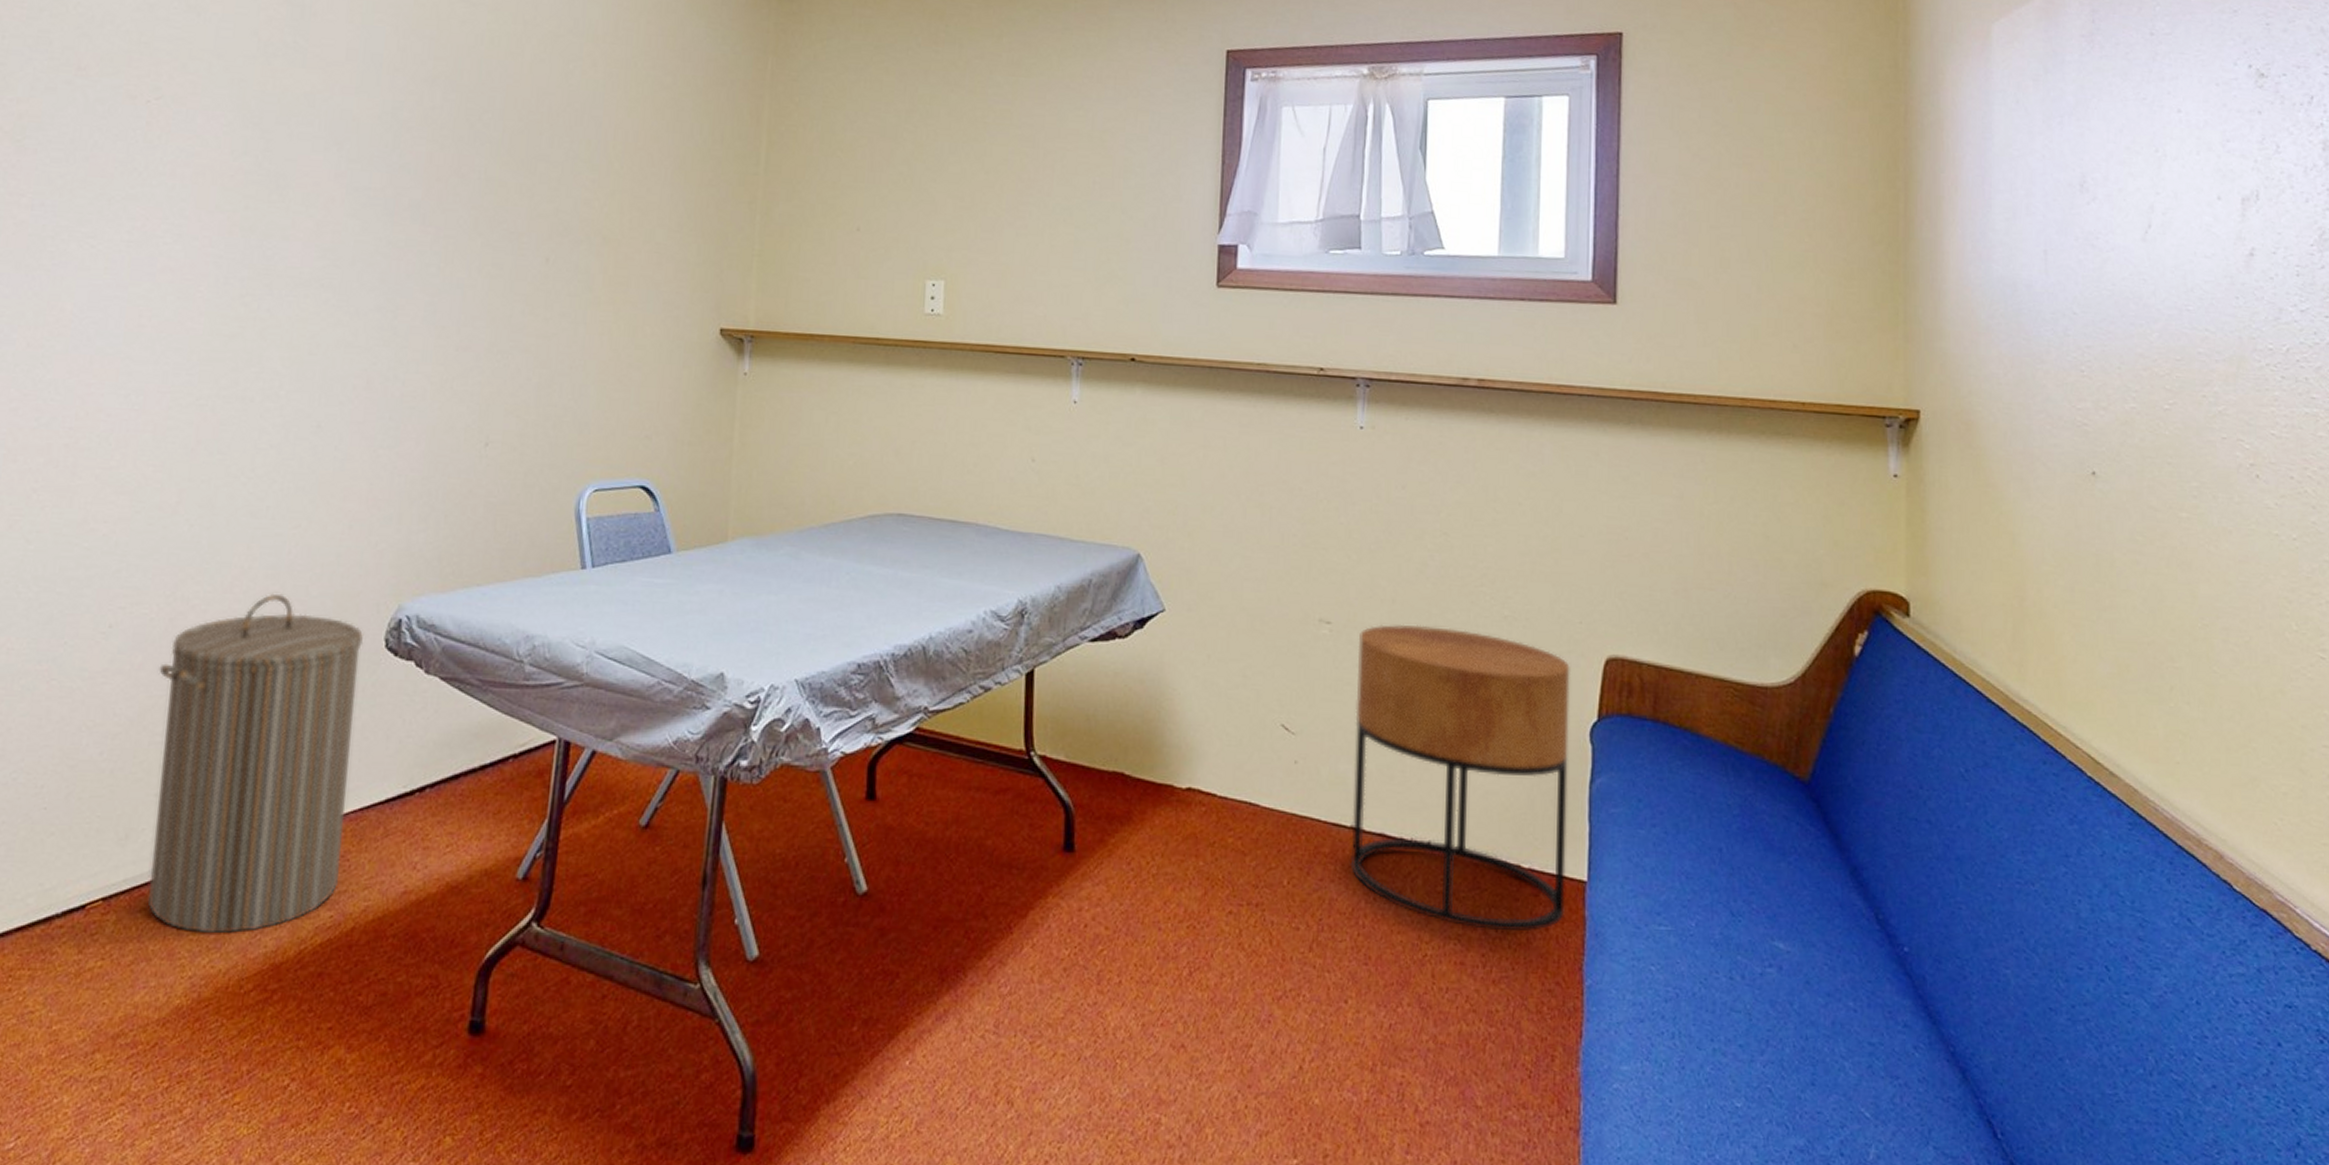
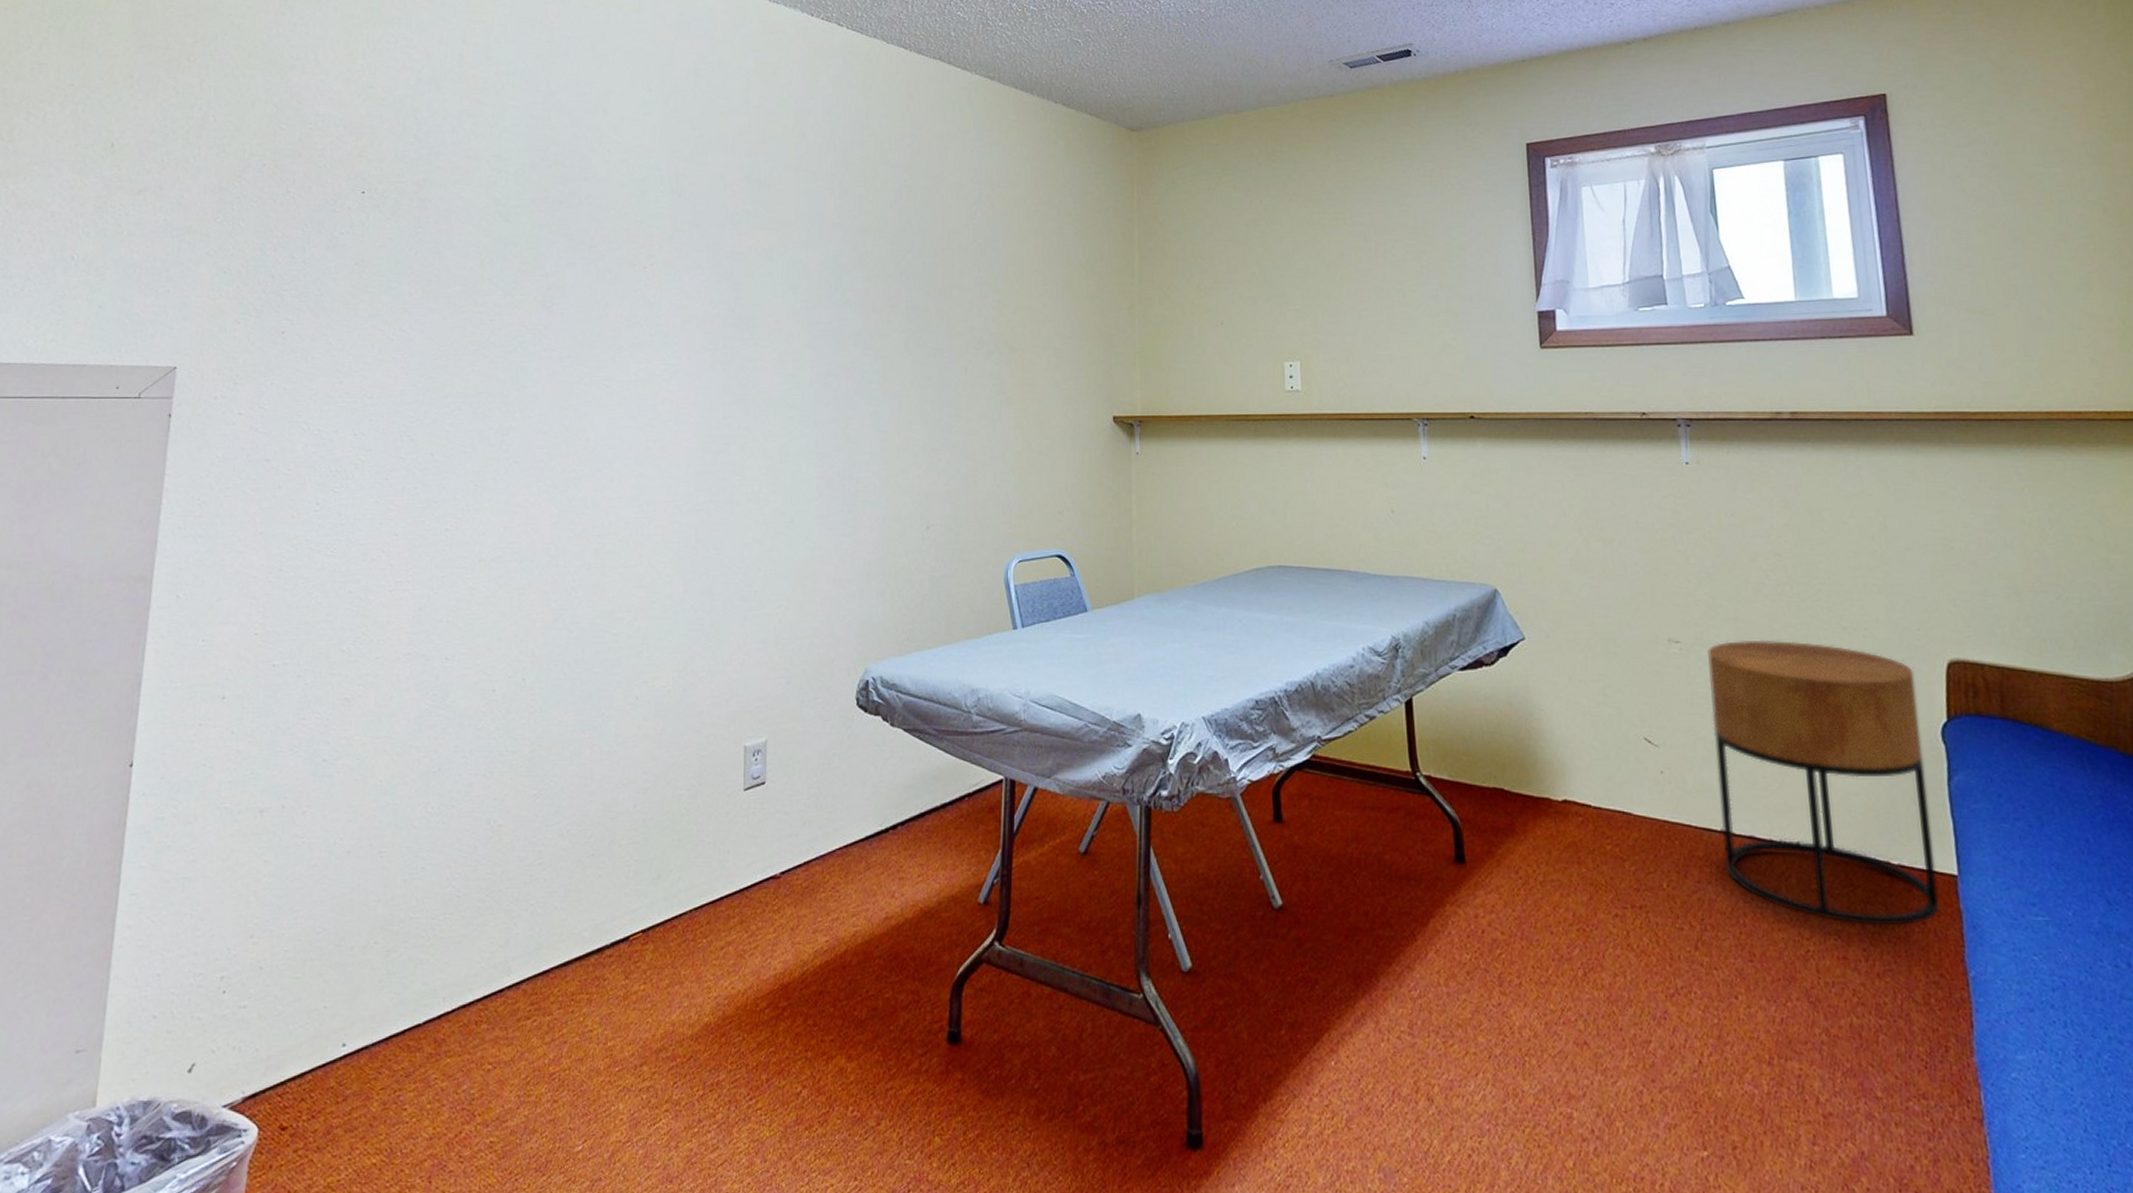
laundry hamper: present [147,593,365,934] -> none [677,664,839,959]

